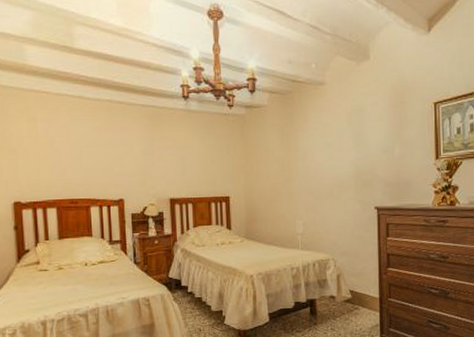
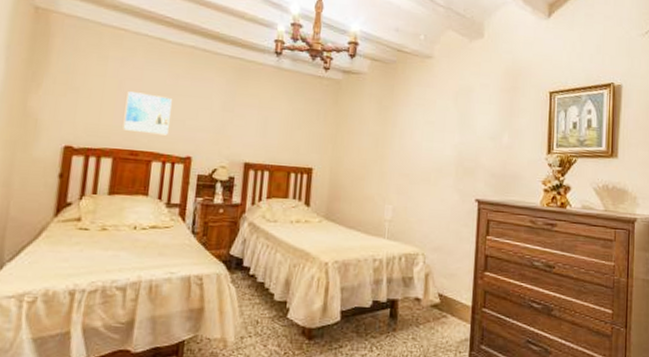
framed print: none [59,147,100,183] -> present [122,90,172,136]

